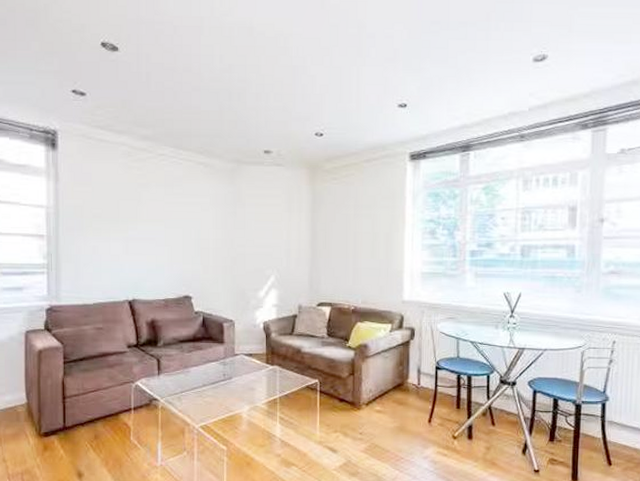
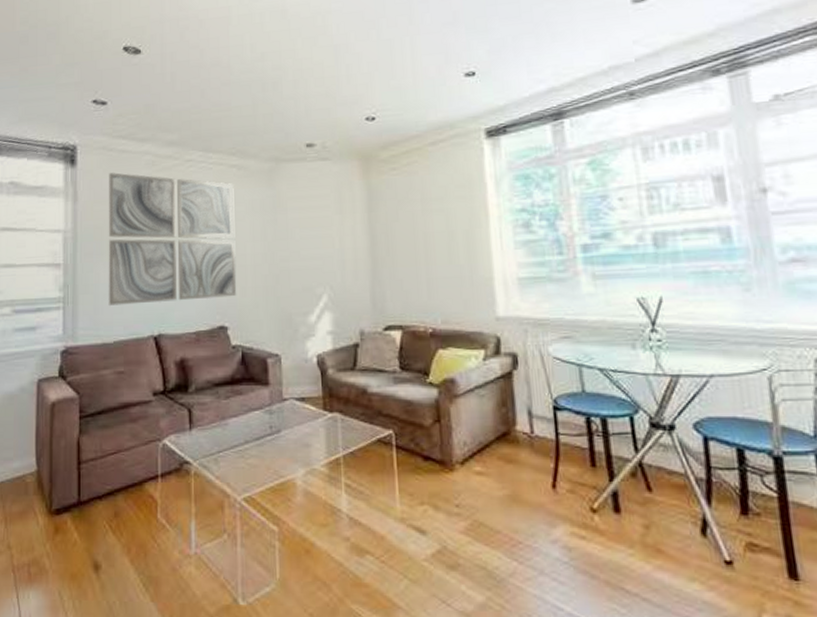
wall art: none [87,159,201,274] -> present [108,172,237,306]

